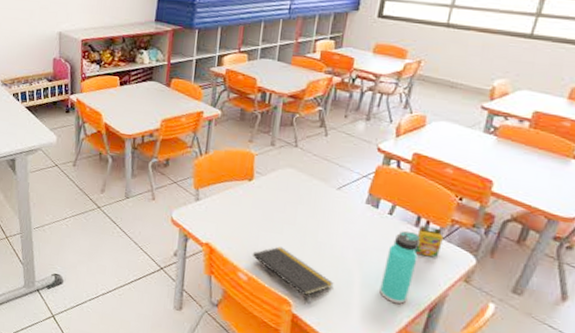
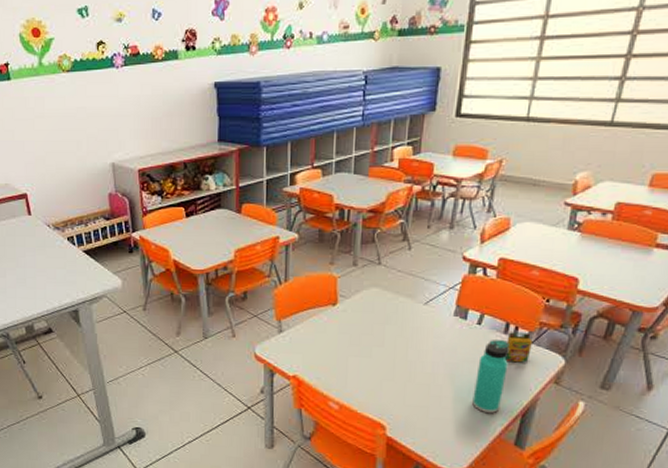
notepad: present [252,246,334,305] -> none [342,370,427,426]

